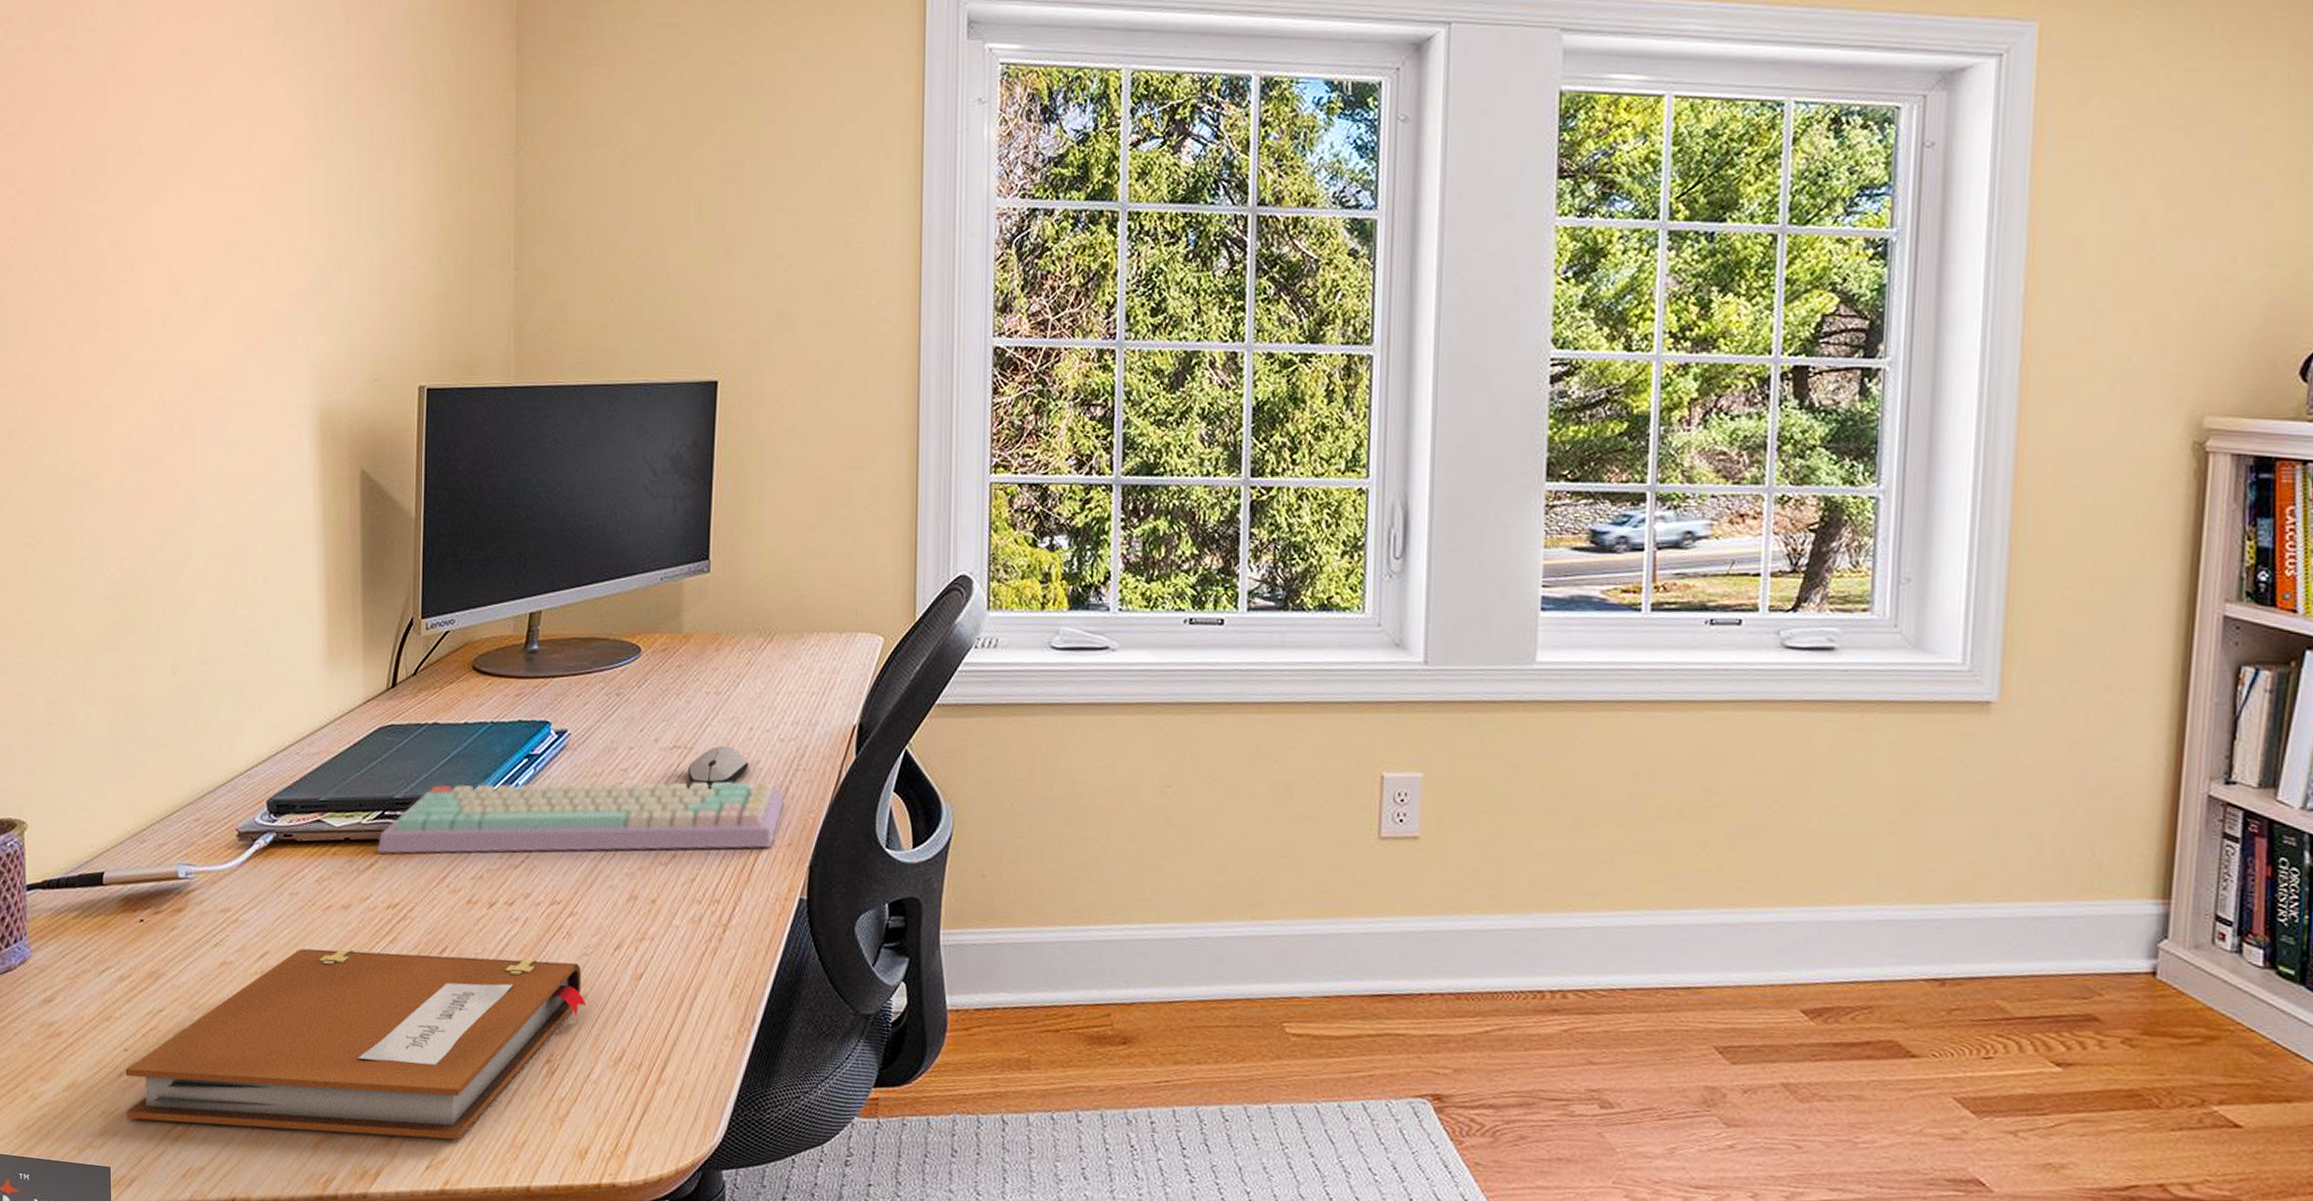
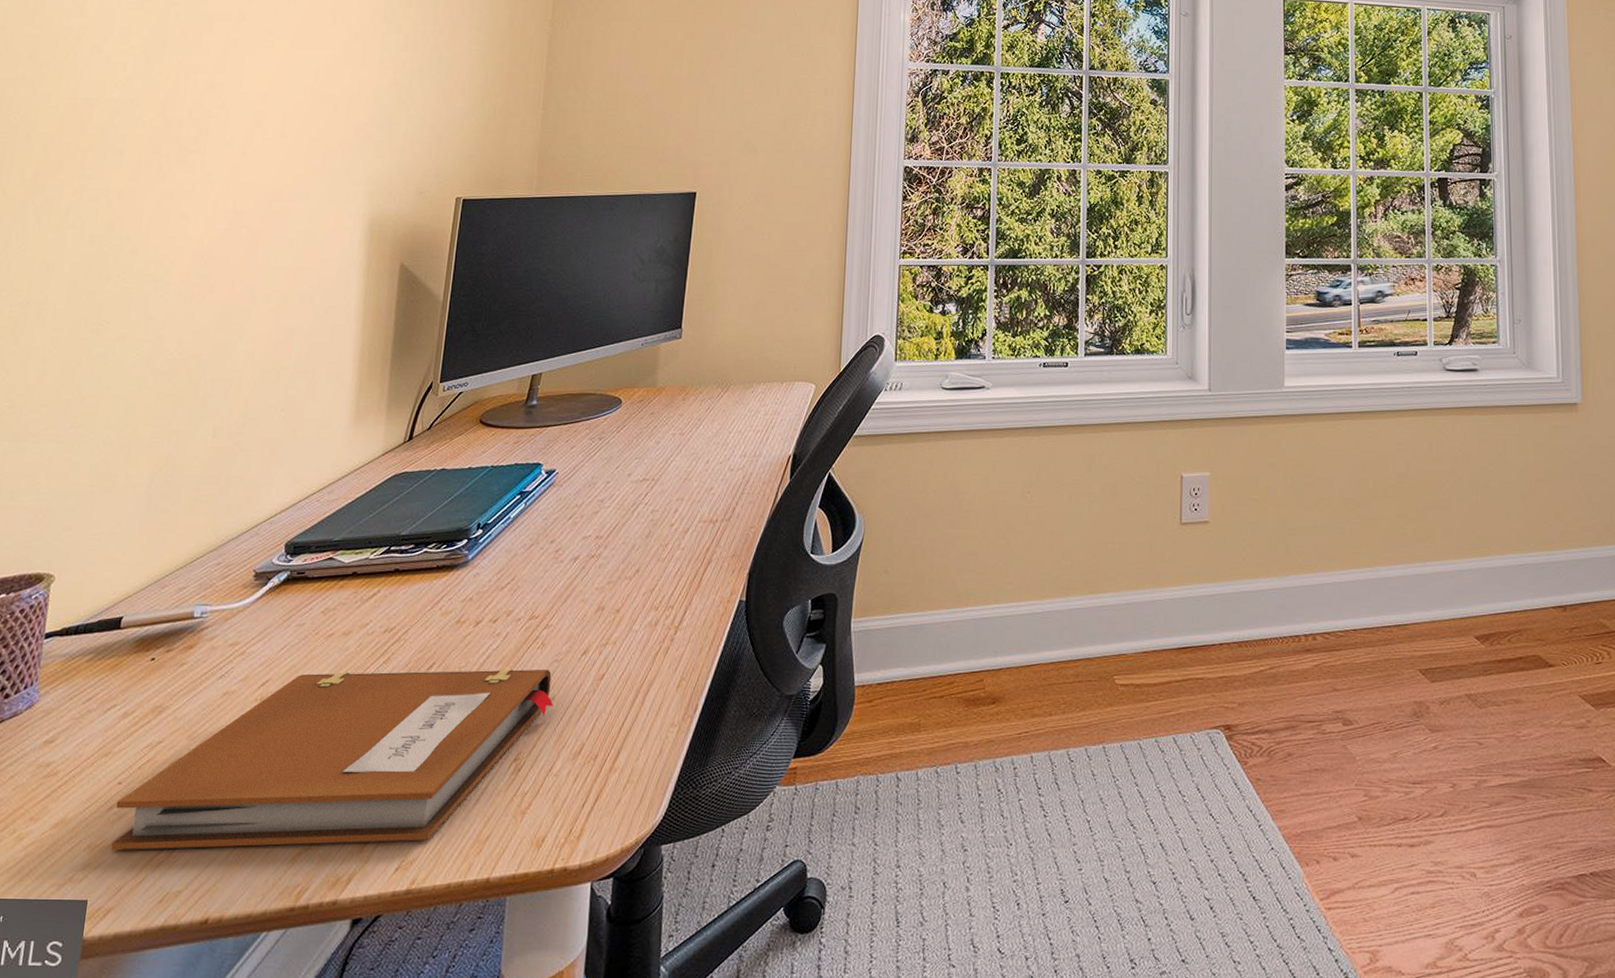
keyboard: present [378,781,785,855] -> none [381,505,732,584]
computer mouse: present [688,745,749,789] -> none [654,476,704,512]

